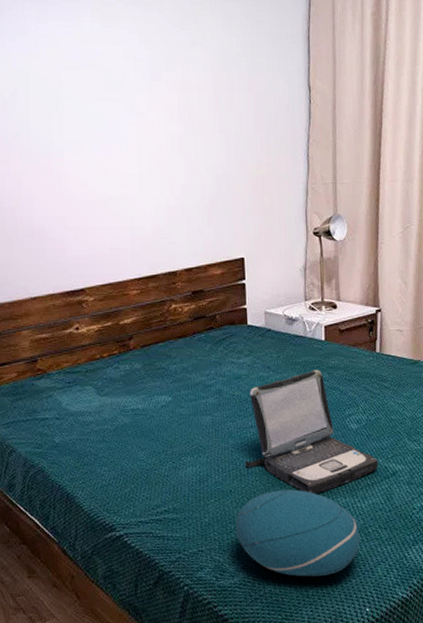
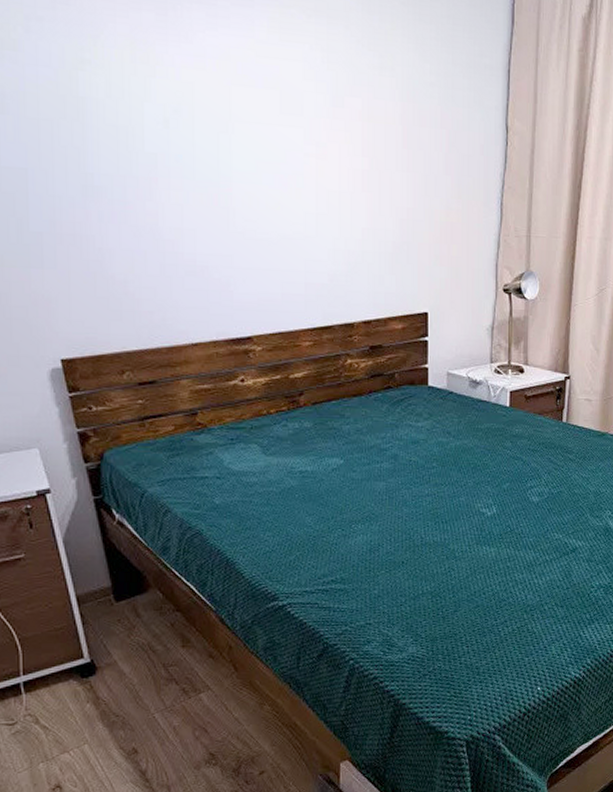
cushion: present [235,489,361,577] -> none [406,562,536,654]
laptop: present [245,369,378,494] -> none [419,437,558,569]

